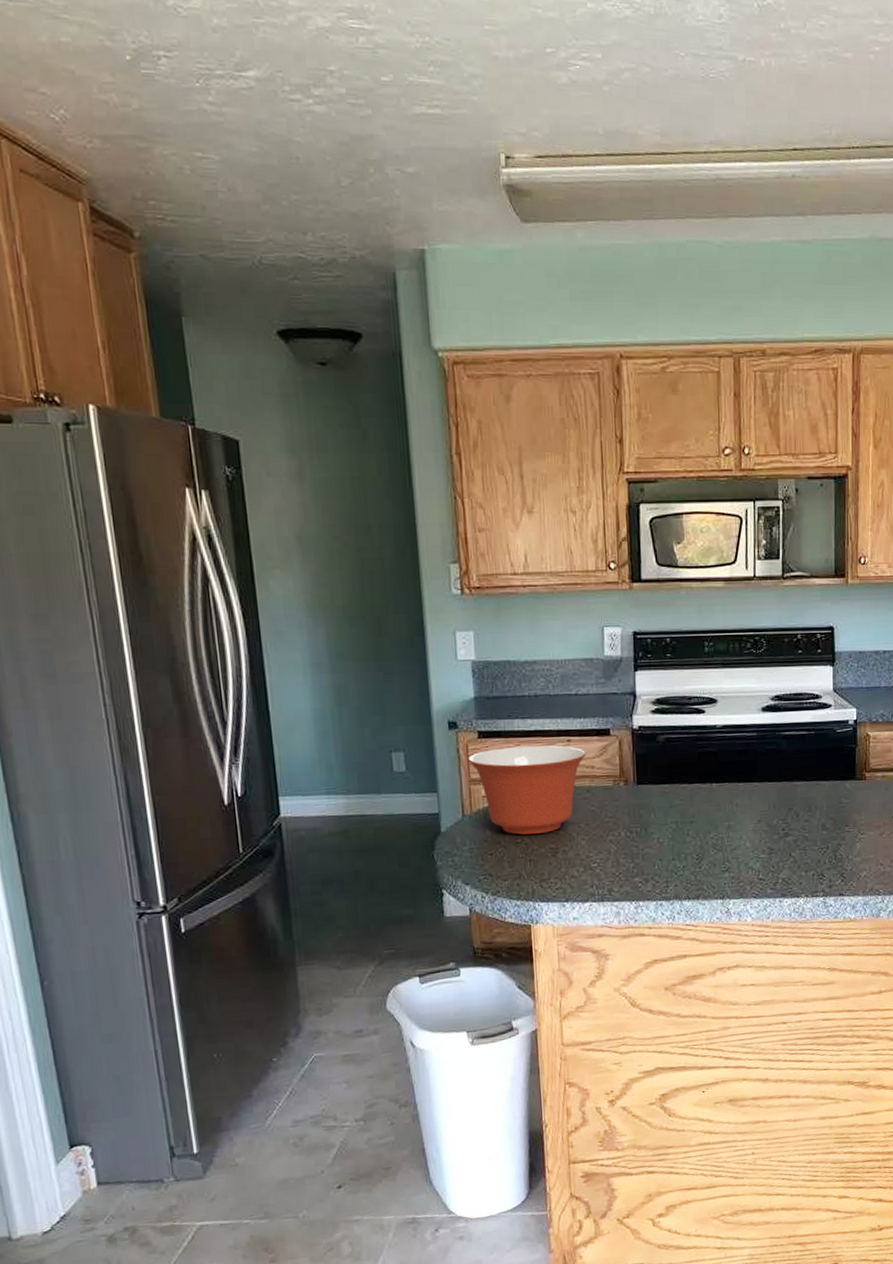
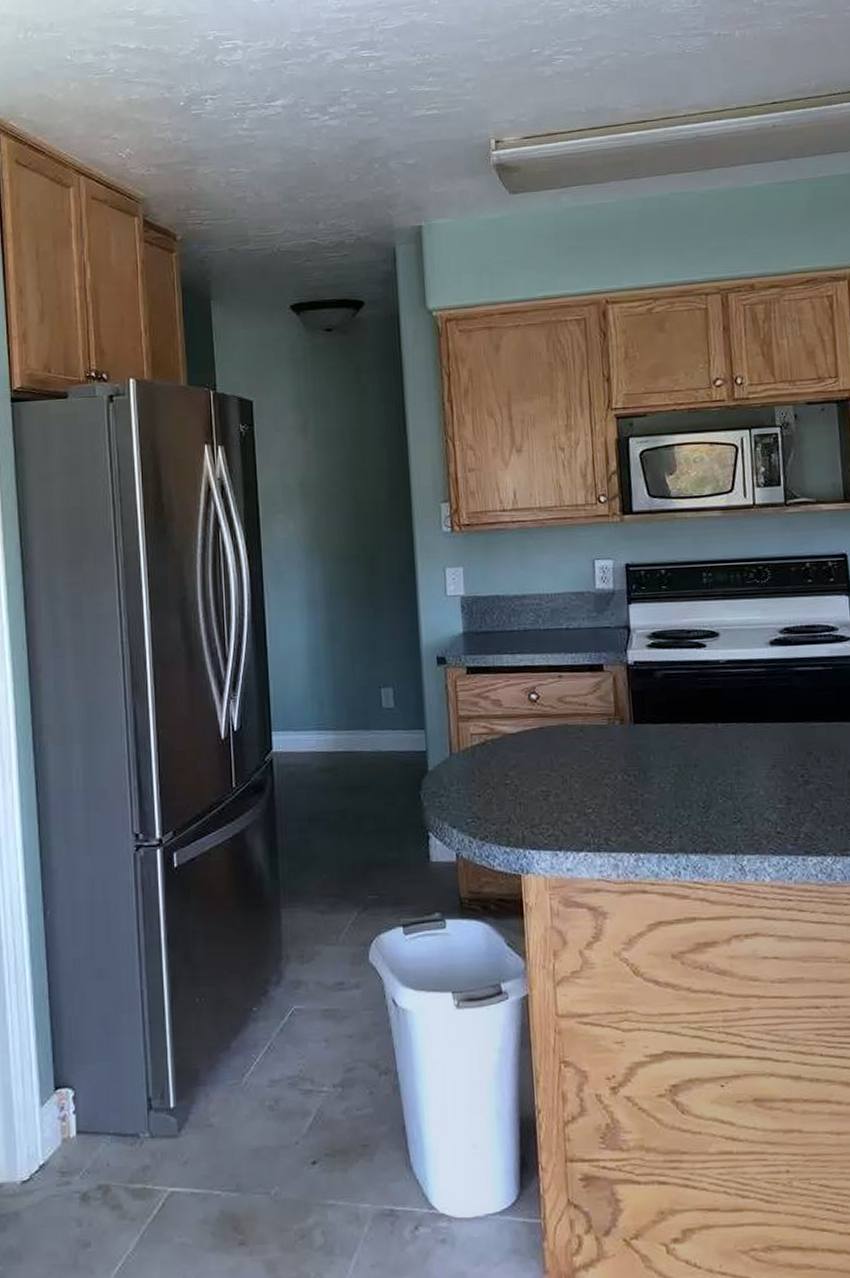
mixing bowl: present [467,745,586,835] -> none [455,681,578,776]

